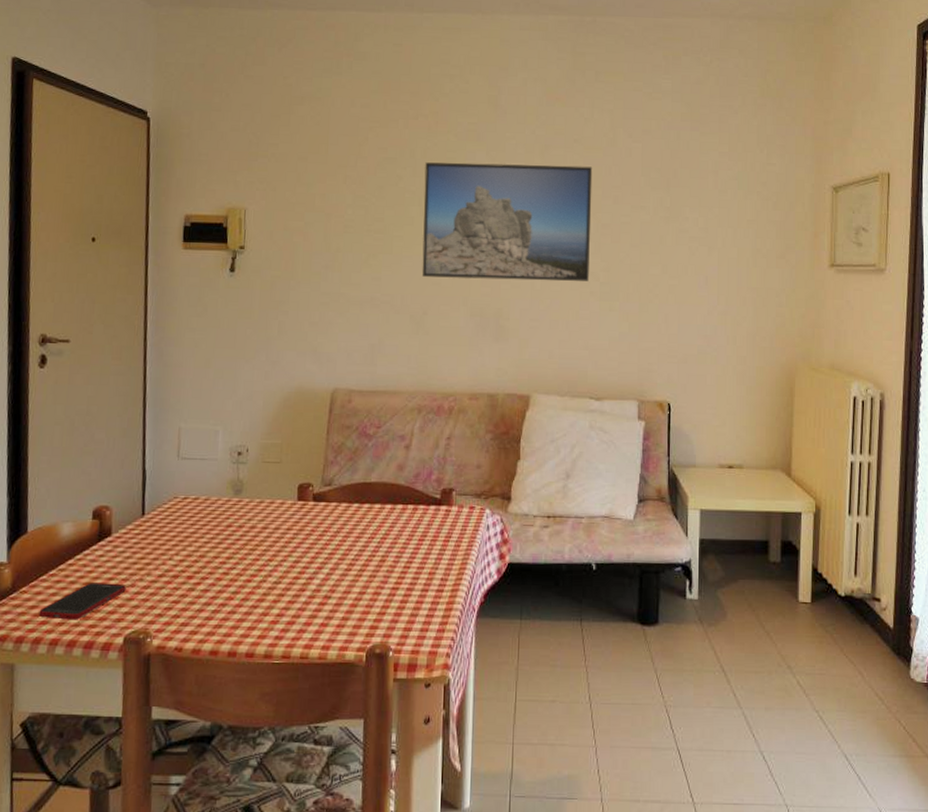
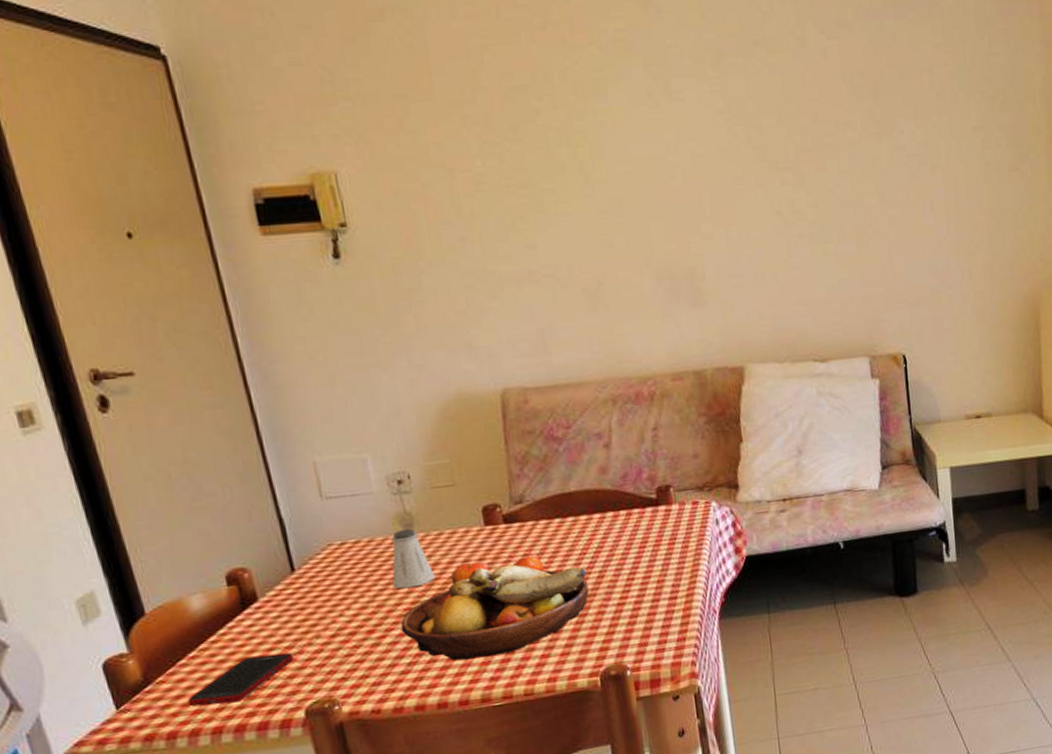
fruit bowl: none [214,530,372,617] -> present [400,555,590,661]
saltshaker: none [215,493,250,545] -> present [391,528,435,589]
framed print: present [421,162,593,282] -> none [566,76,795,238]

